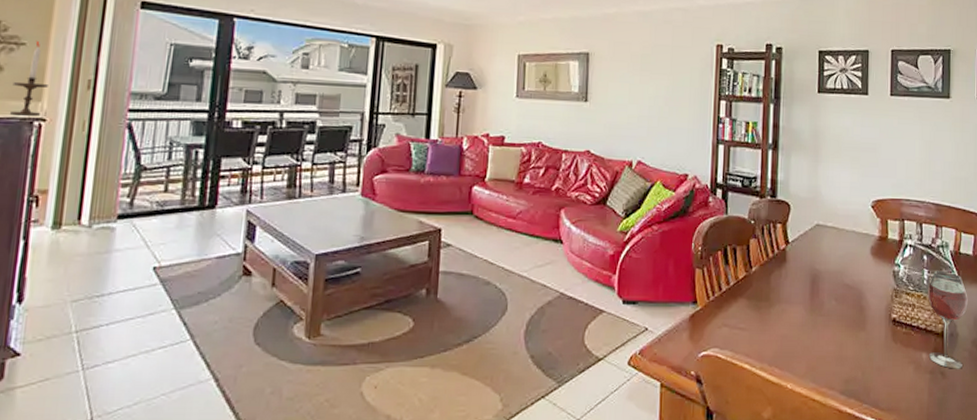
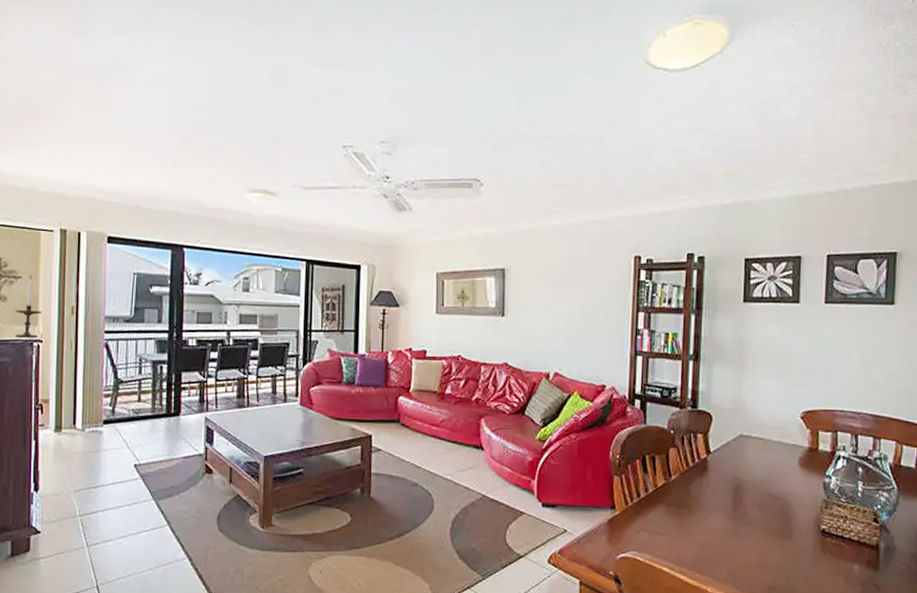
wineglass: present [927,271,968,369] -> none [861,484,908,582]

